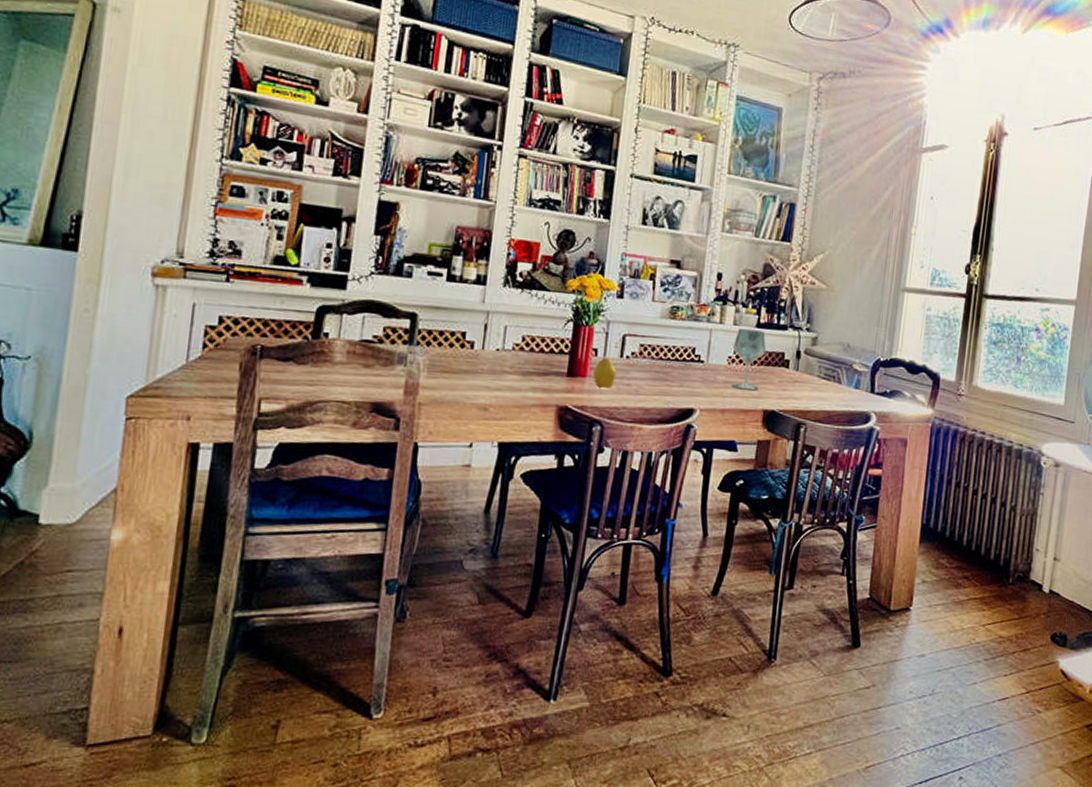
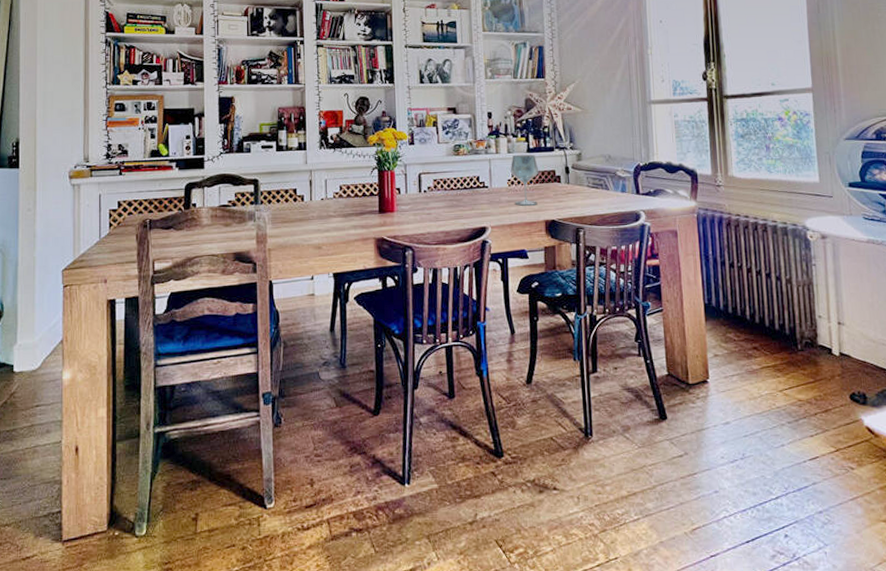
fruit: present [593,357,617,390] -> none [399,194,419,220]

